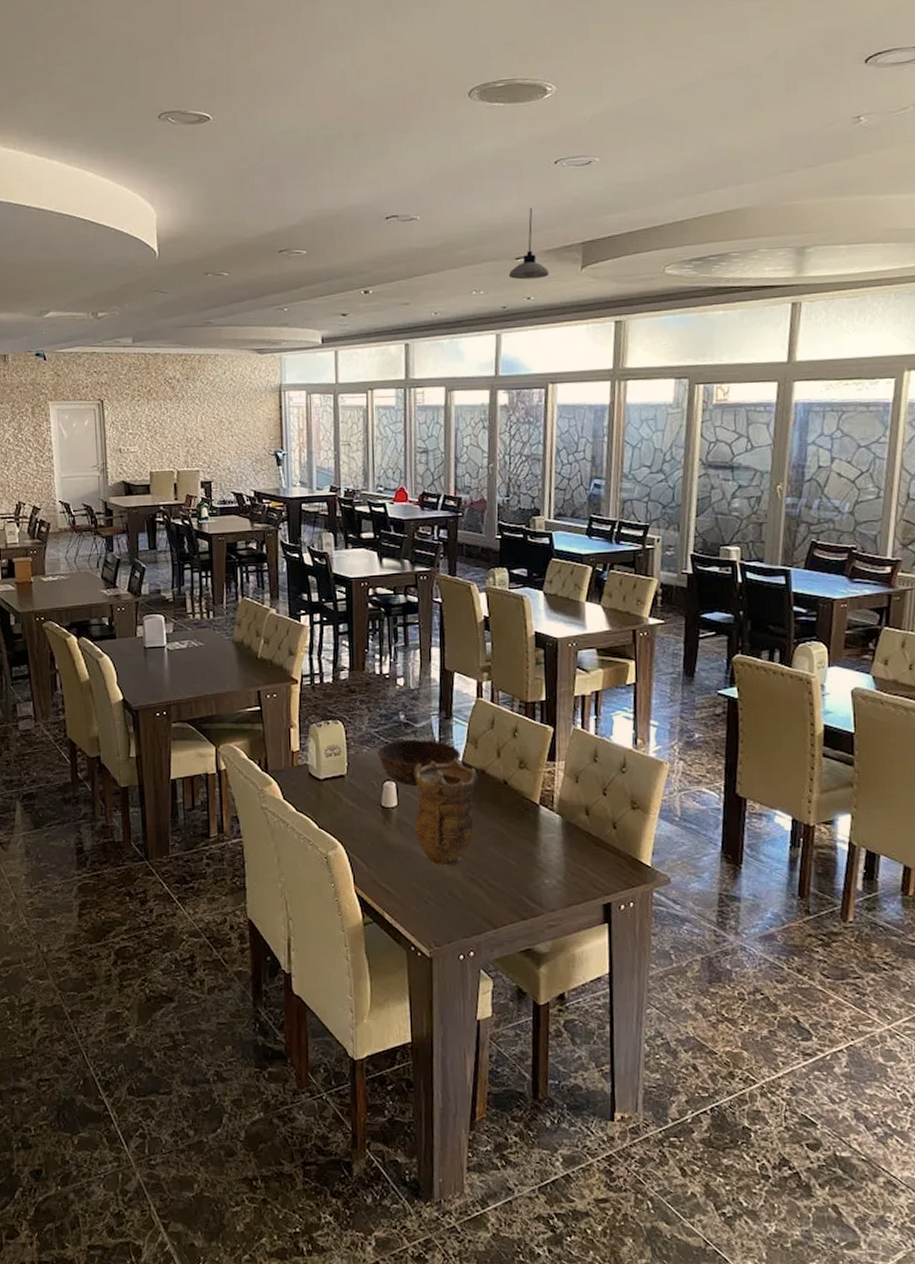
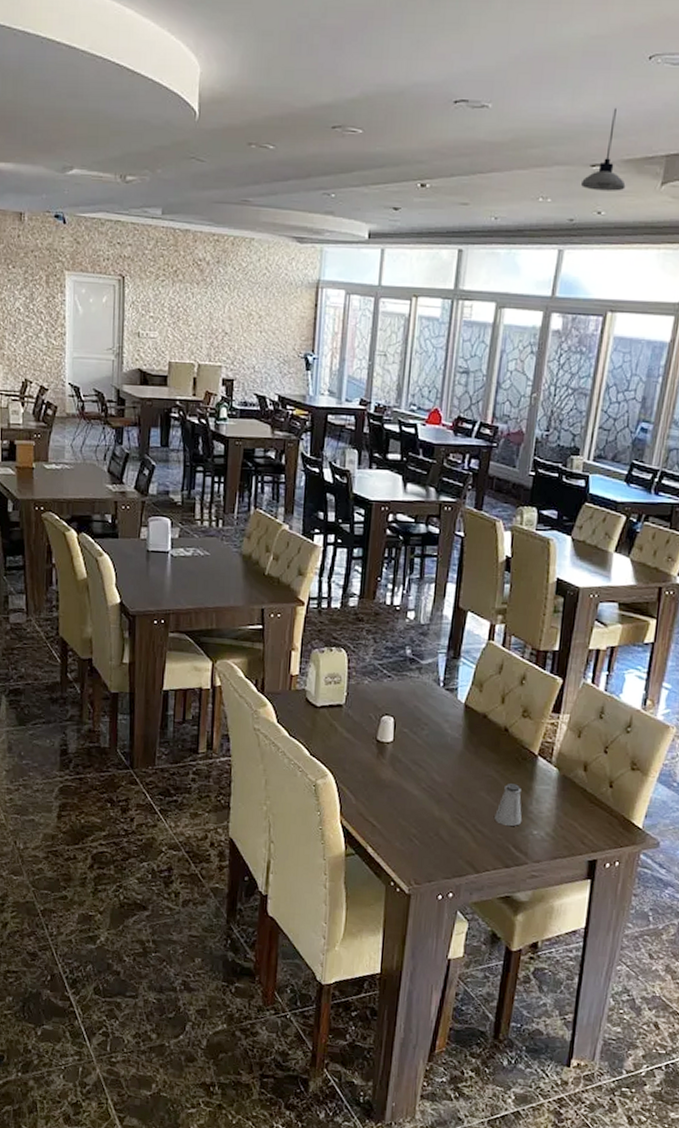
bowl: present [378,740,460,786] -> none [379,675,464,723]
vase: present [413,758,479,866] -> none [407,699,480,807]
saltshaker: none [505,835,533,877] -> present [494,783,522,826]

